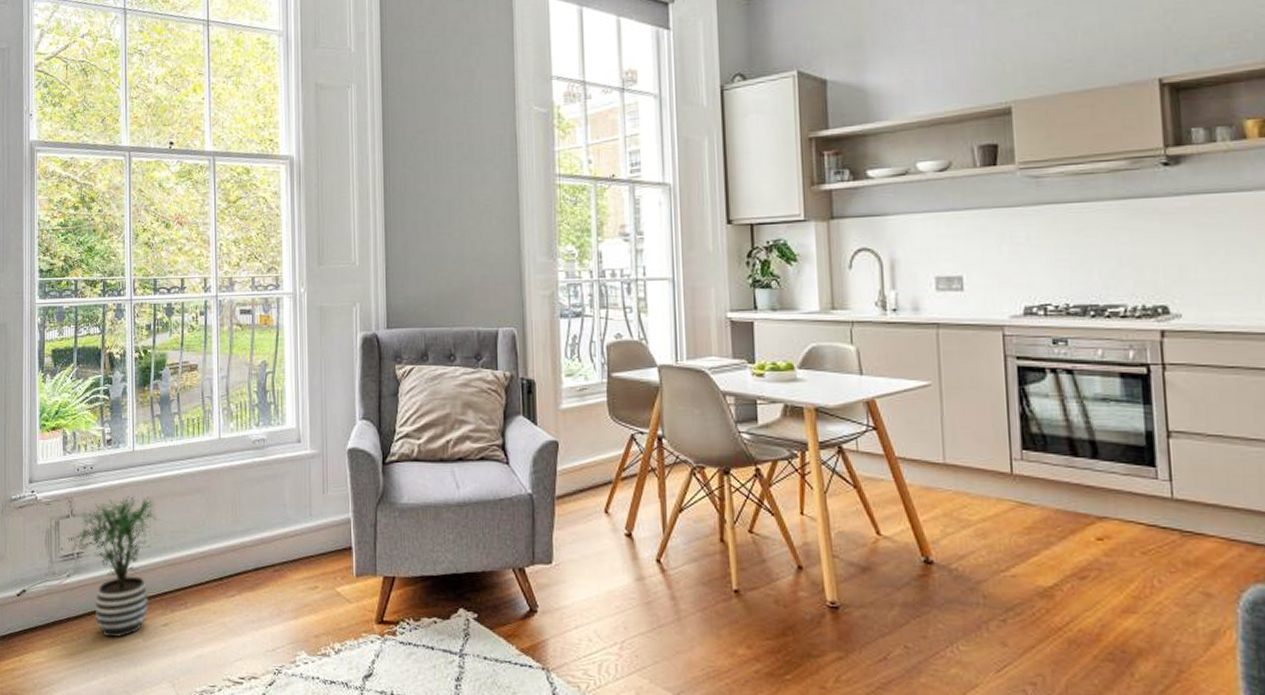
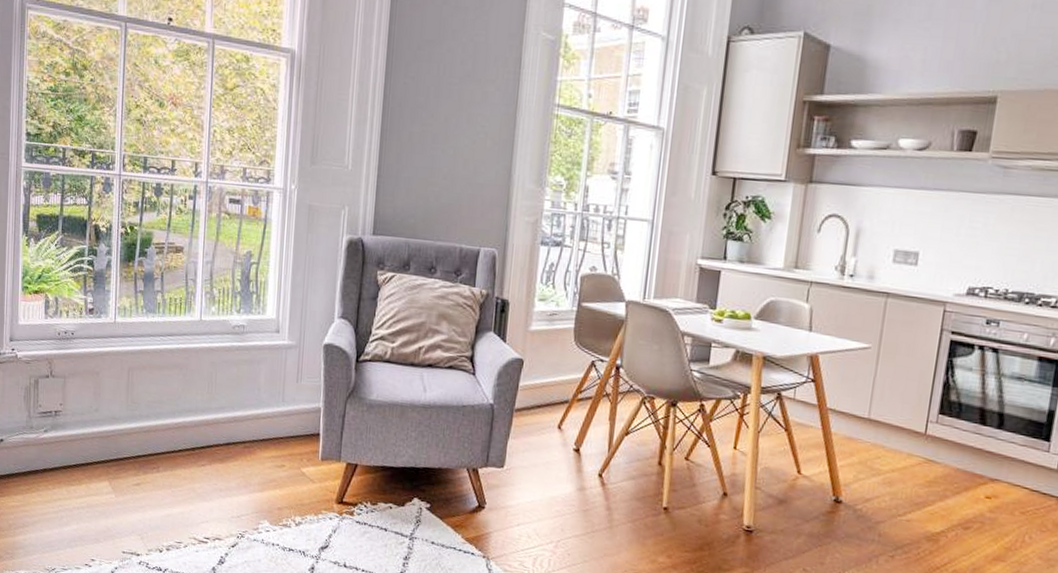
potted plant: present [66,495,161,638] -> none [45,364,139,491]

